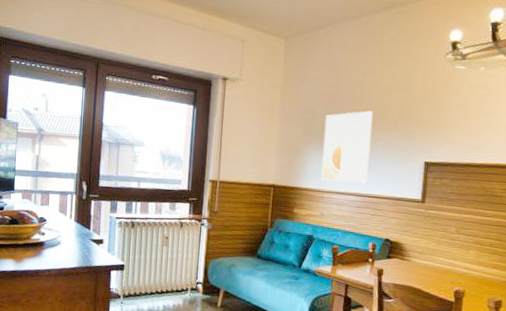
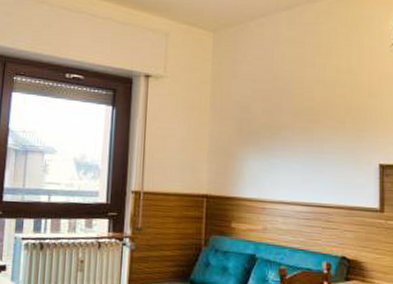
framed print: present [321,110,373,183] -> none [261,107,317,191]

